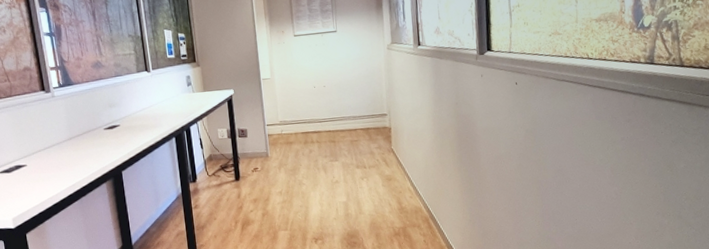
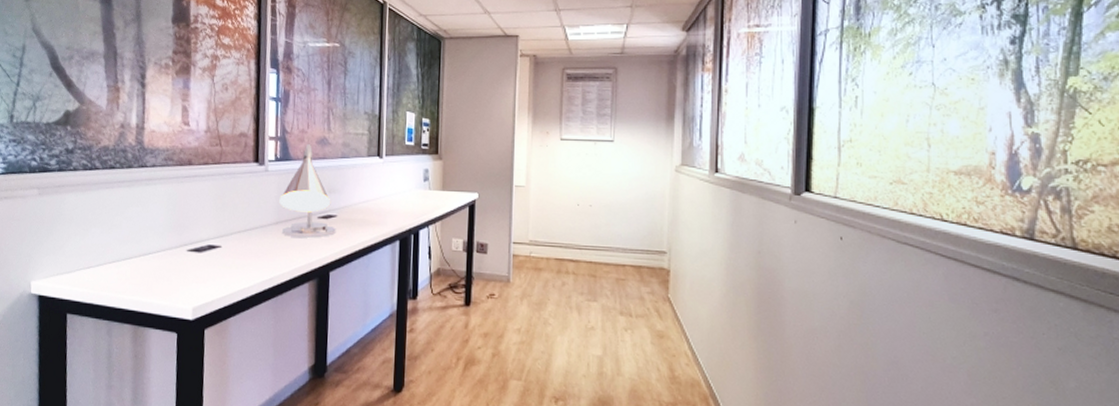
table lamp: none [68,68,122,149] -> present [279,143,336,238]

